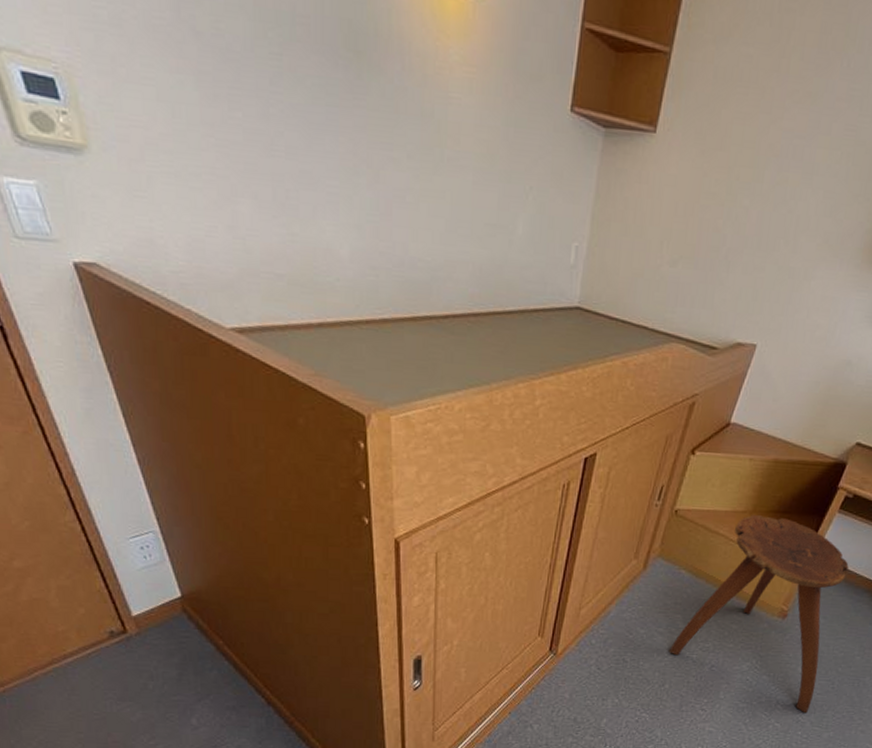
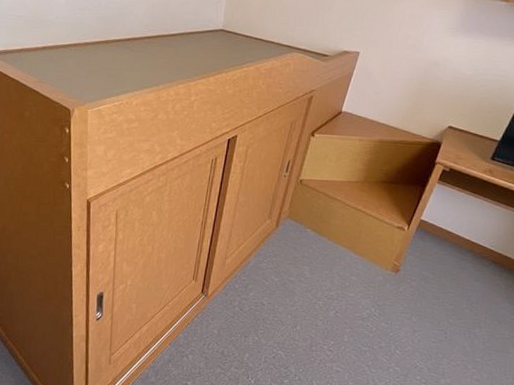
stool: present [668,515,849,714] -> none [299,185,451,360]

